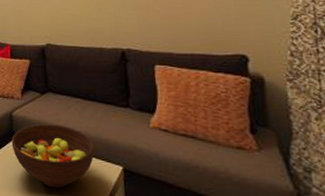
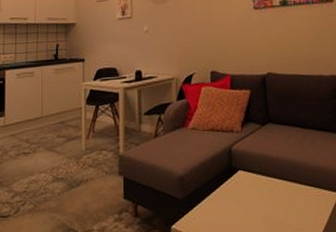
fruit bowl: present [11,124,95,188] -> none [230,156,314,223]

